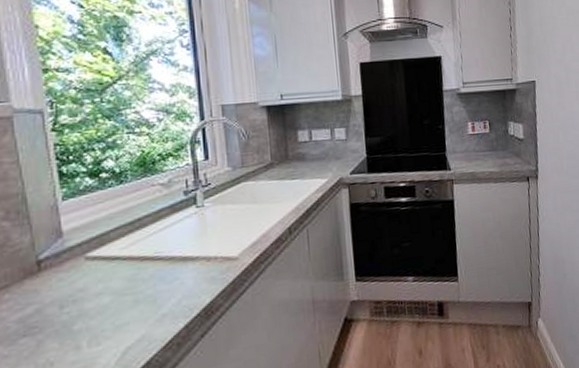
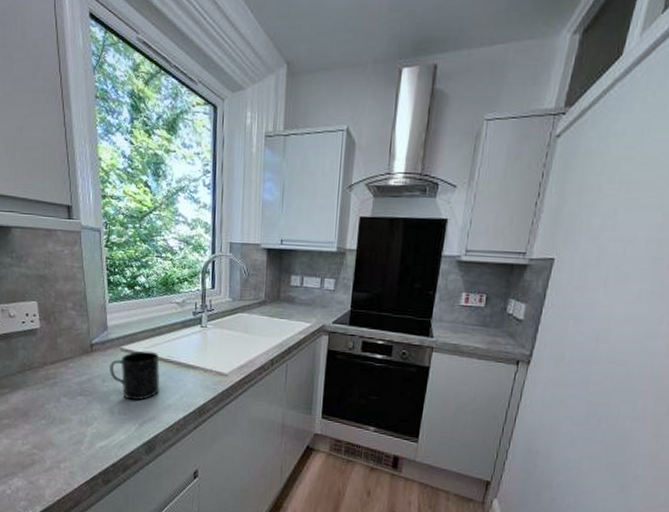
mug: none [68,251,148,323] -> present [109,350,160,401]

